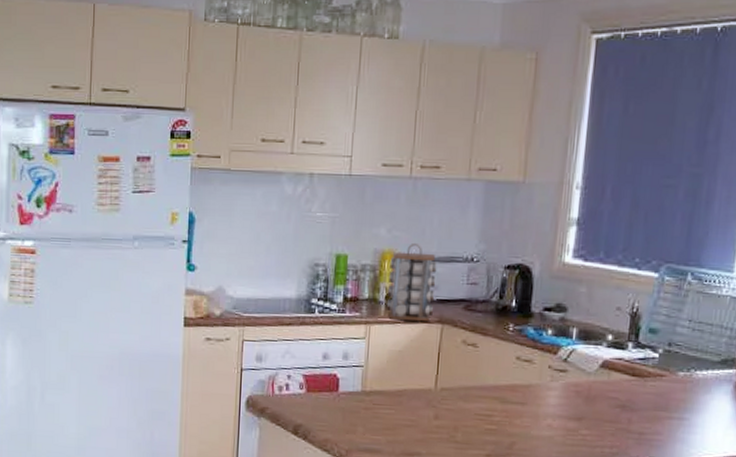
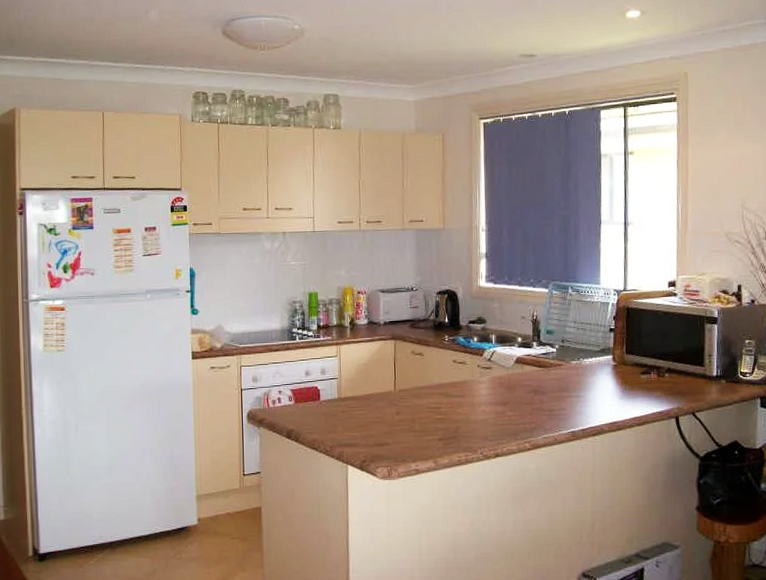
spice rack: present [387,242,437,322] -> none [350,279,387,340]

